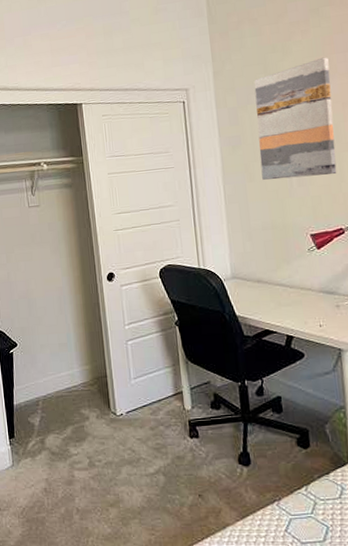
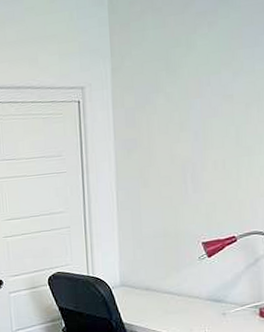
wall art: present [253,57,337,180] -> none [153,52,235,186]

